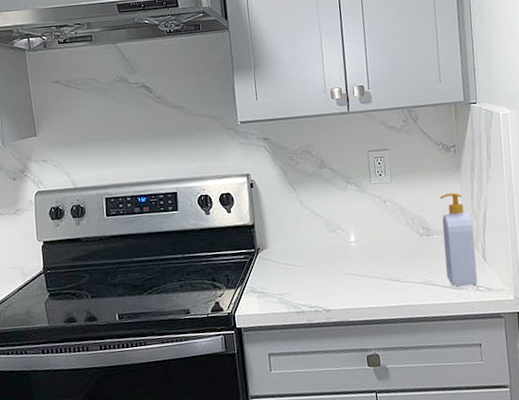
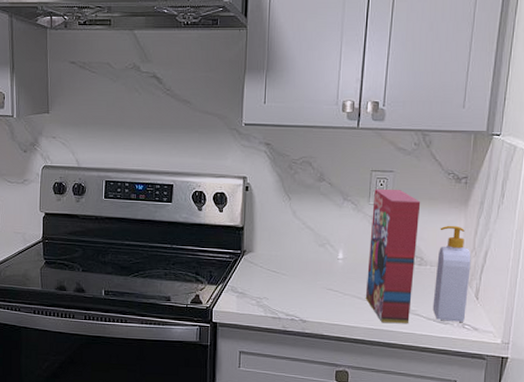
cereal box: none [373,166,428,298] -> present [365,188,421,324]

